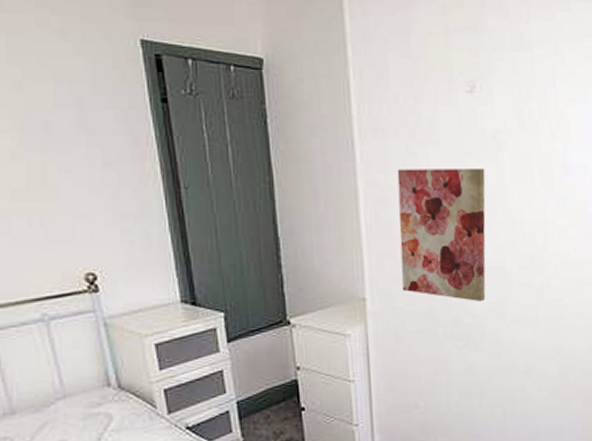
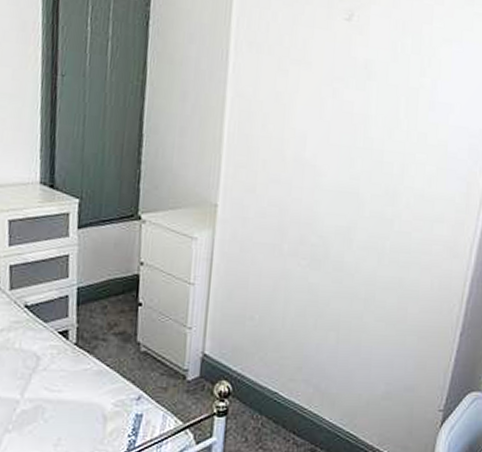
wall art: present [397,169,486,302] -> none [254,84,352,225]

